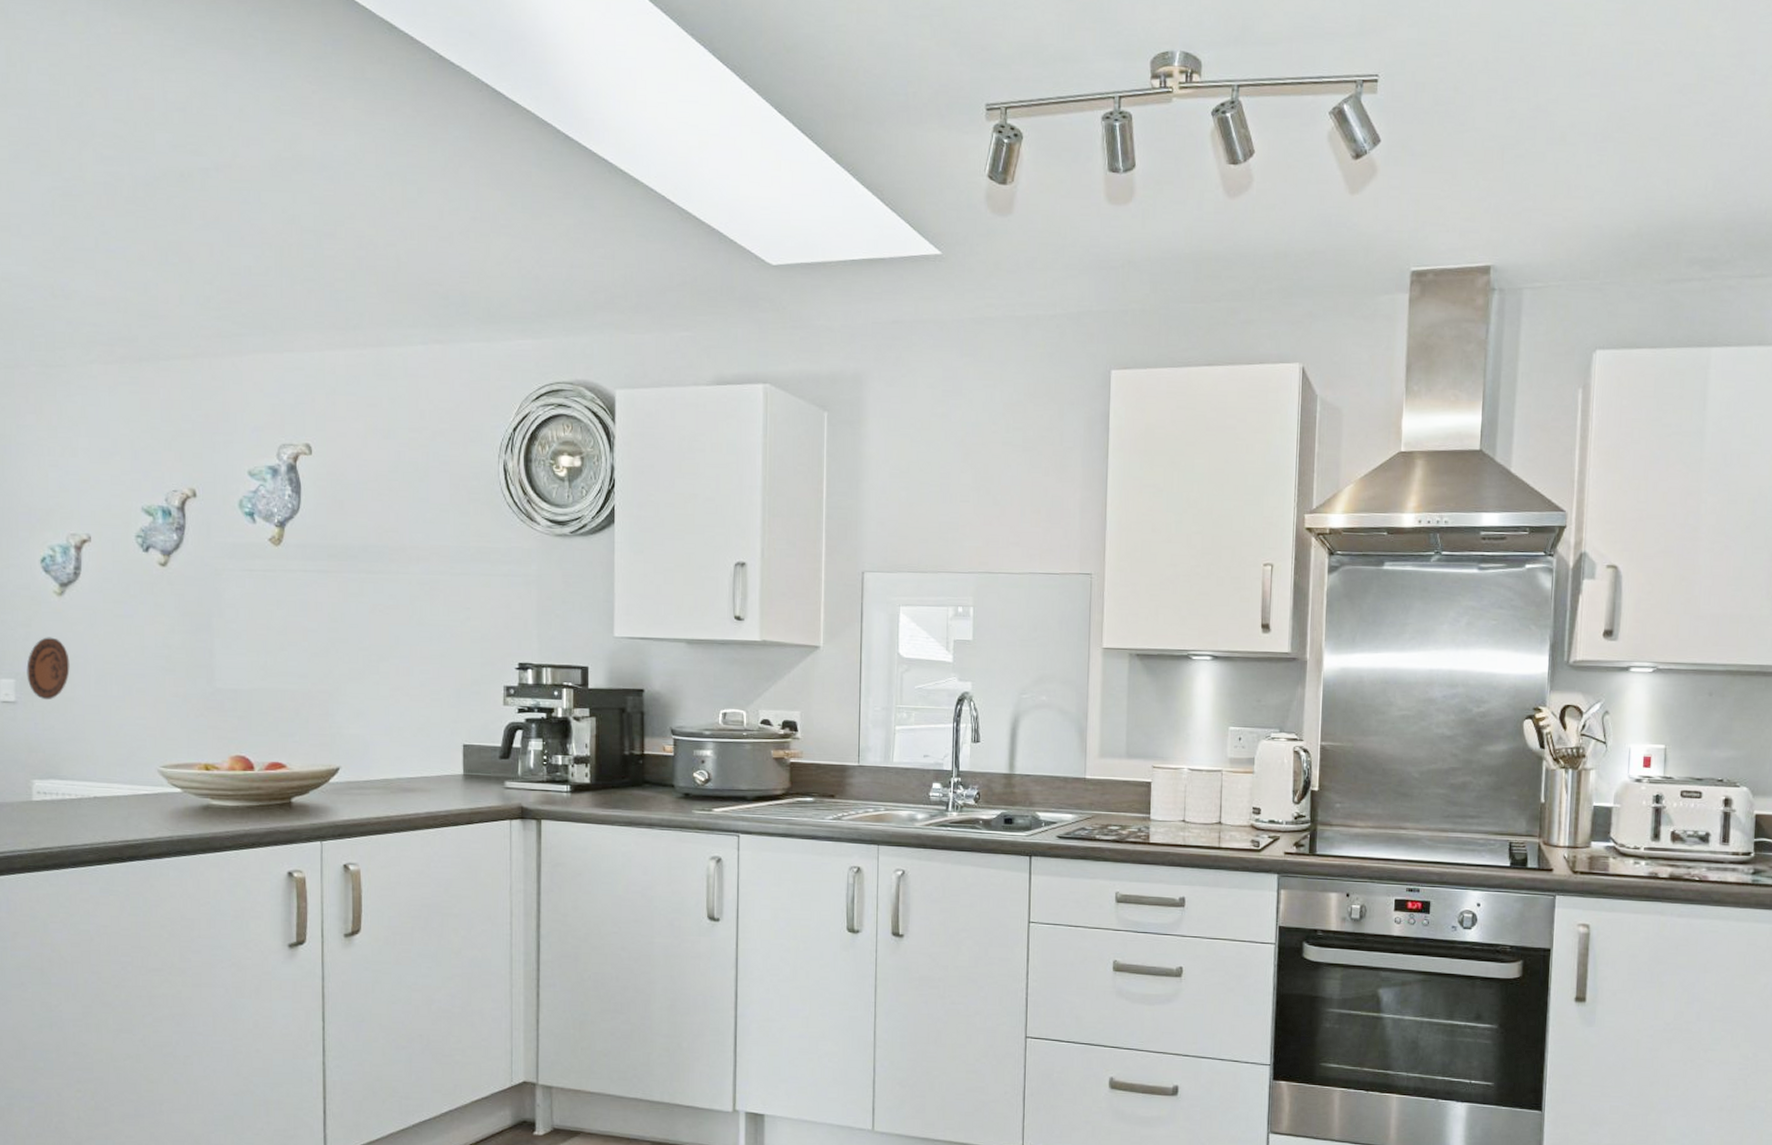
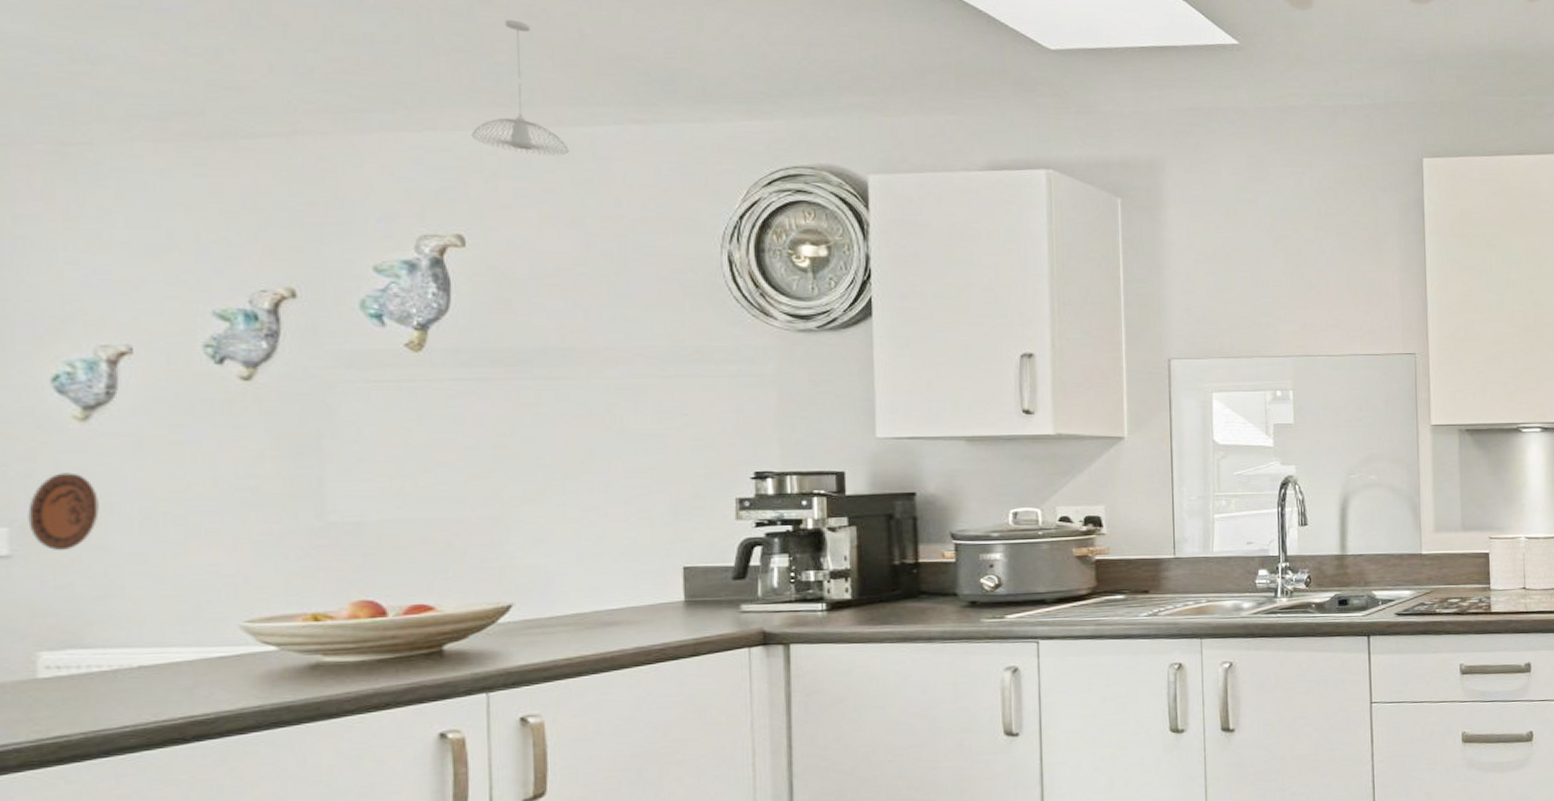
pendant light: none [317,251,387,374] -> present [471,20,569,156]

